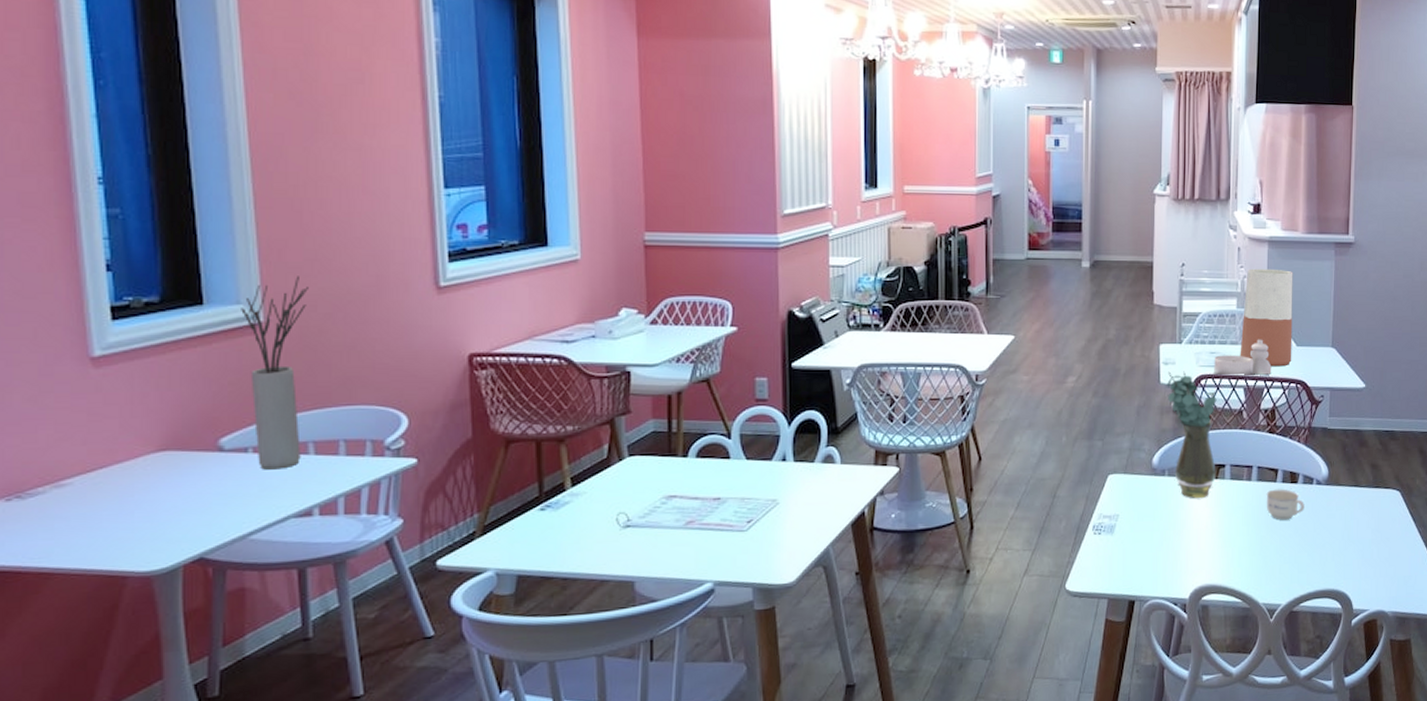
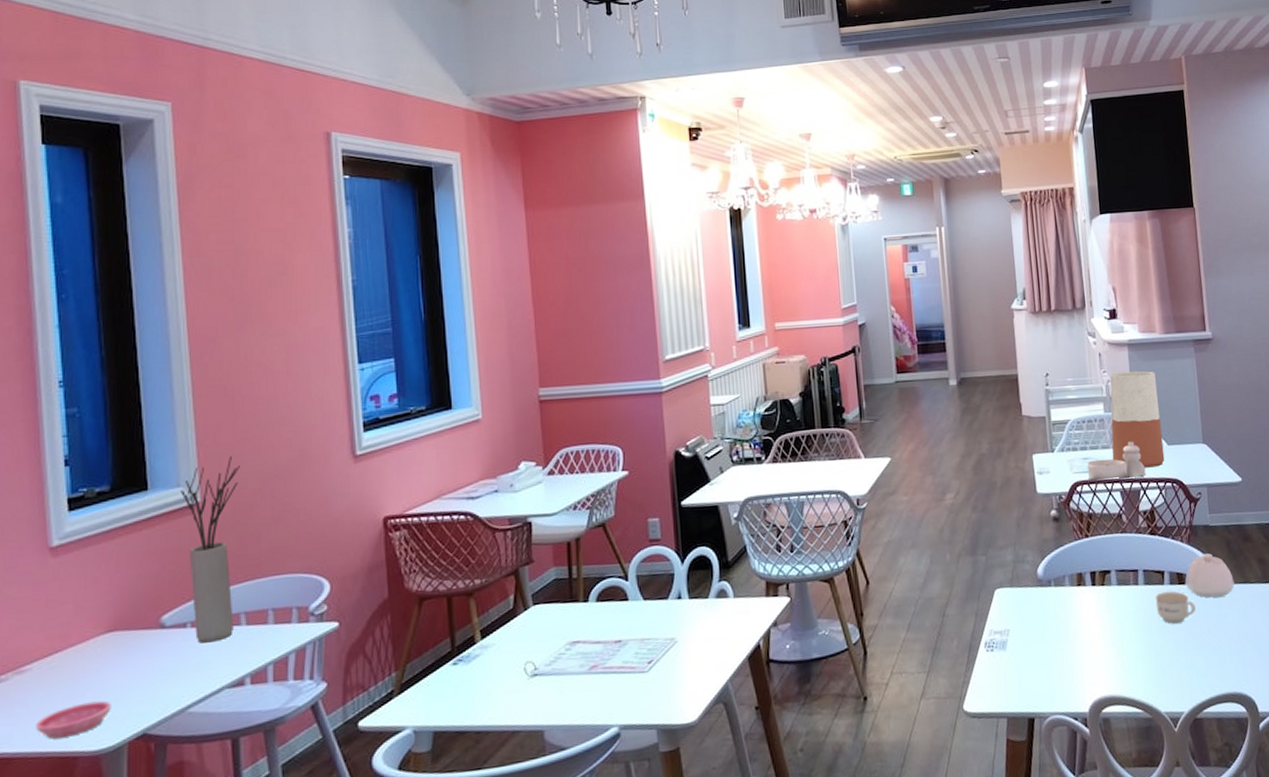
saucer: none [79,521,164,557] -> present [36,700,111,739]
vase: present [1167,371,1217,498] -> none [1043,479,1103,607]
sugar bowl: none [1297,455,1345,498] -> present [1184,553,1235,598]

